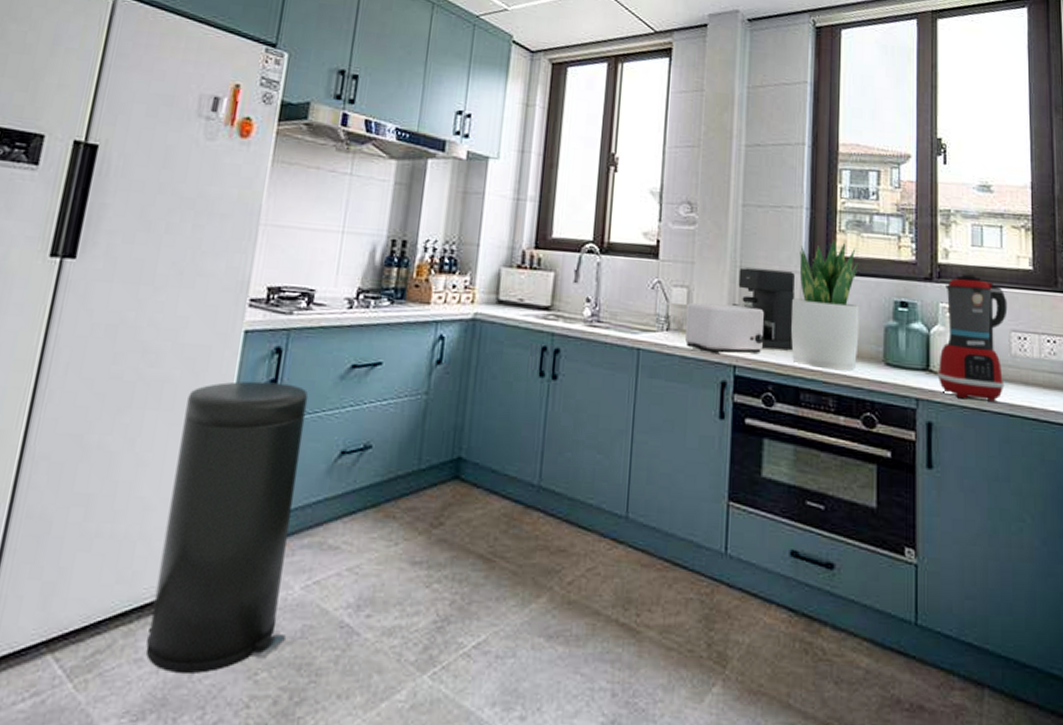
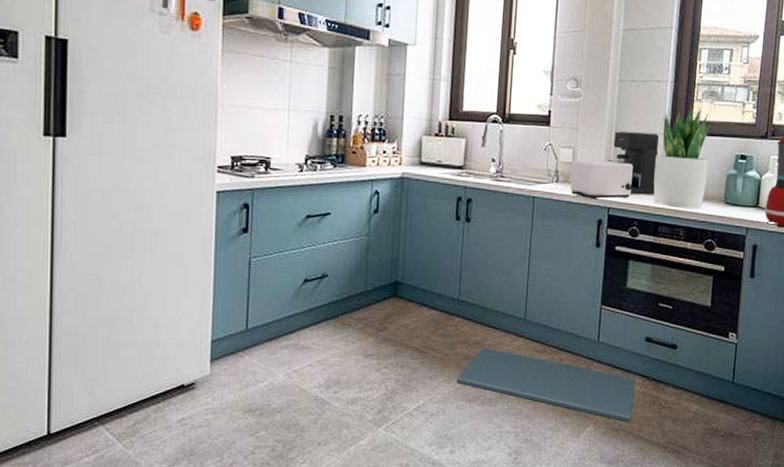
pedal bin: present [145,381,309,673] -> none [173,230,276,434]
door mat: none [532,556,779,681] -> present [456,347,636,422]

